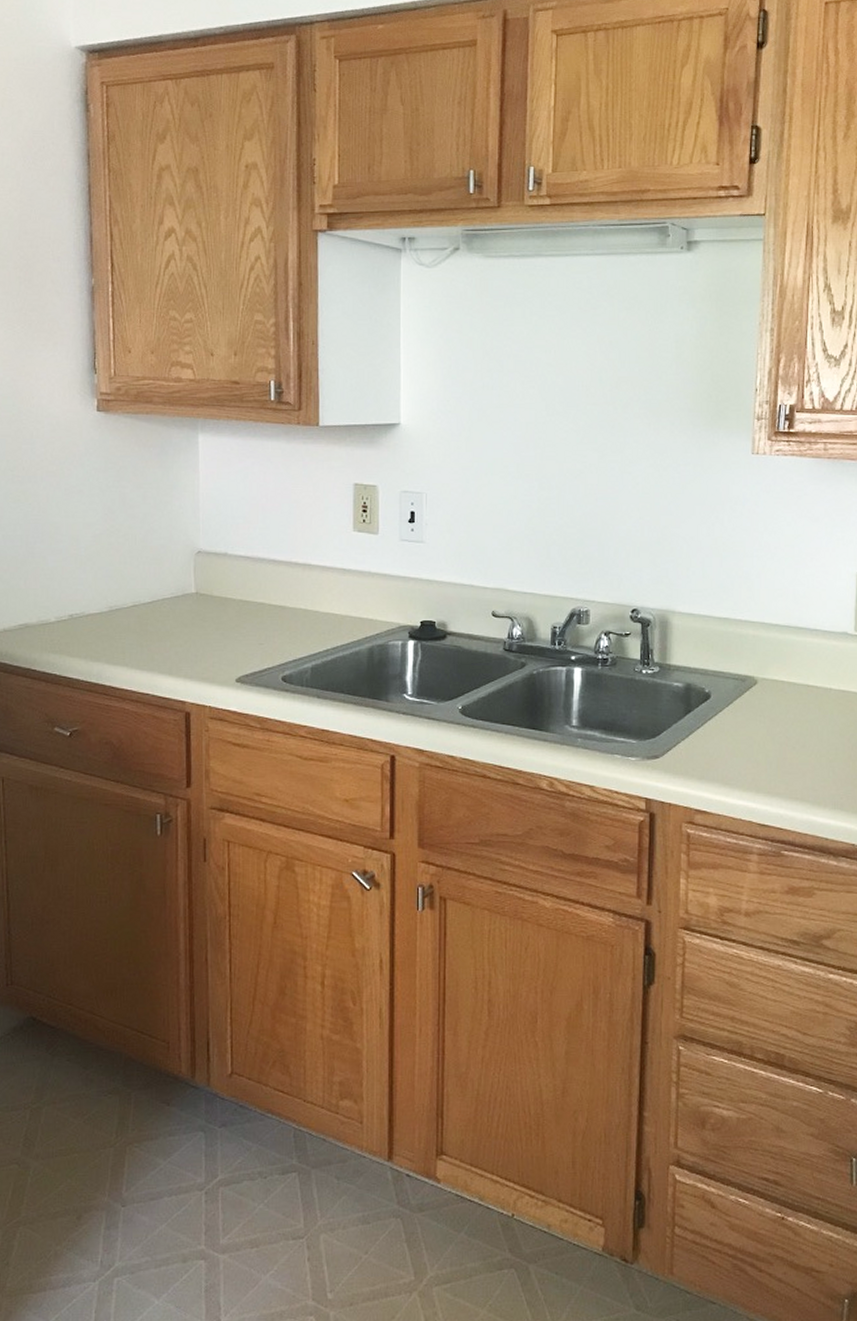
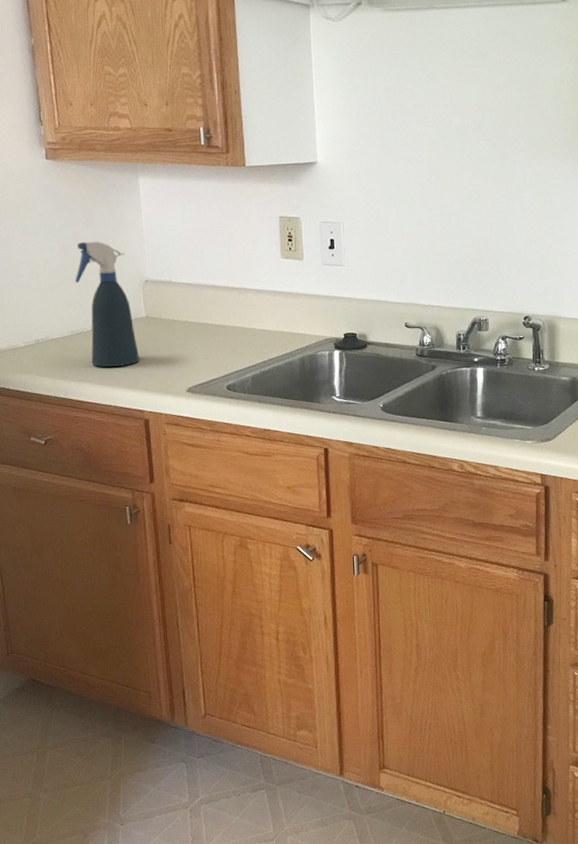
spray bottle: none [118,504,185,649] -> present [75,241,139,367]

